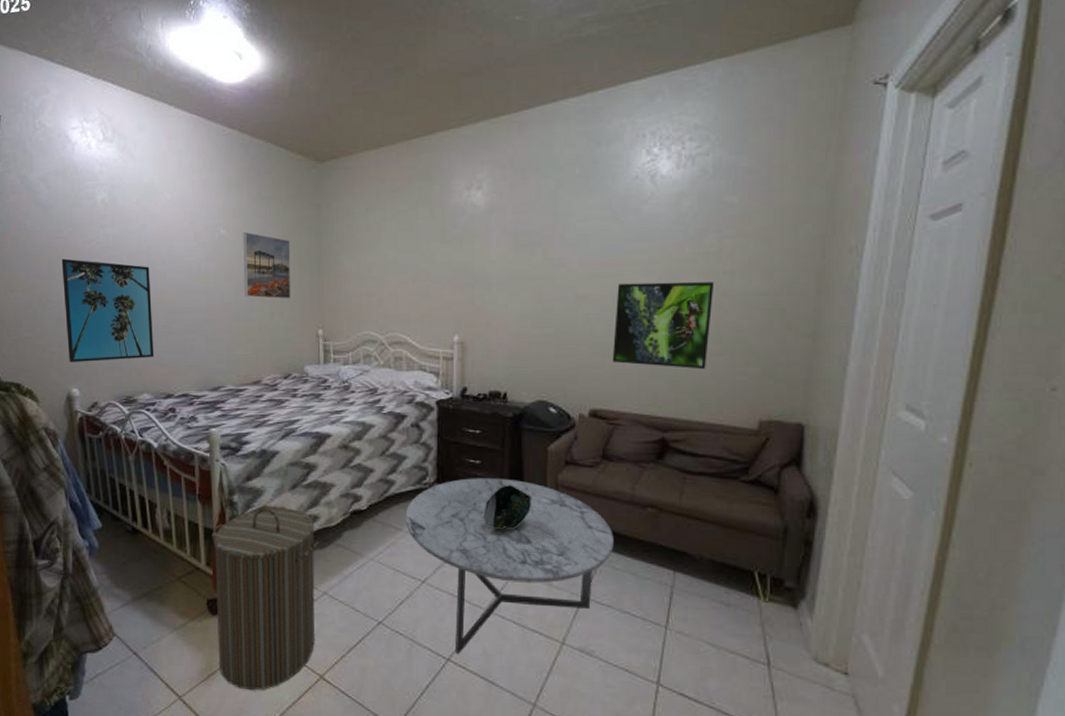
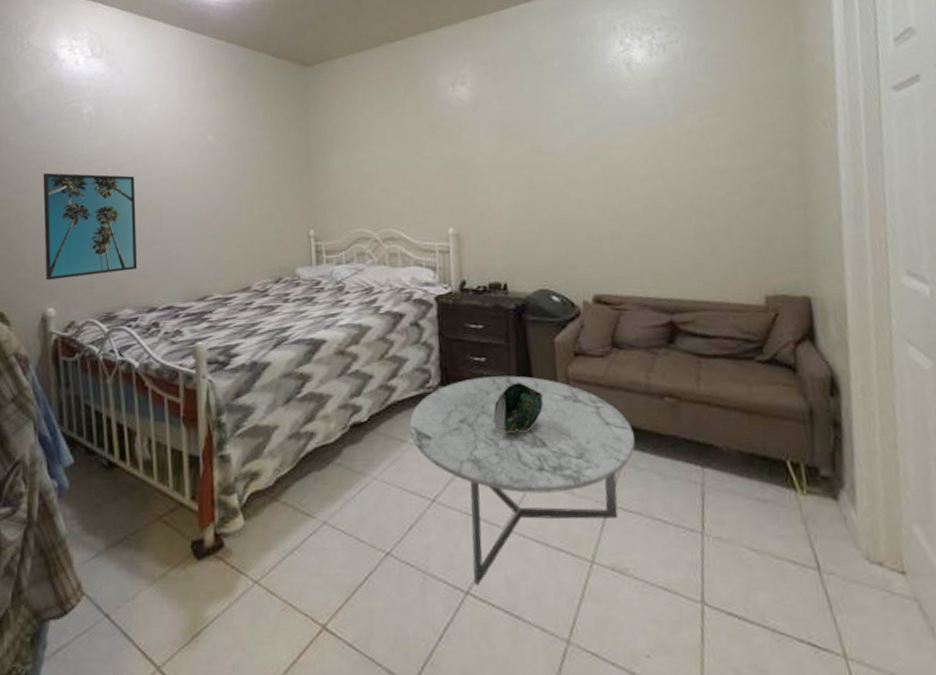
laundry hamper: present [212,507,320,691] -> none [197,425,318,652]
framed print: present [243,231,291,299] -> none [231,136,281,202]
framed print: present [612,281,715,370] -> none [606,160,704,248]

